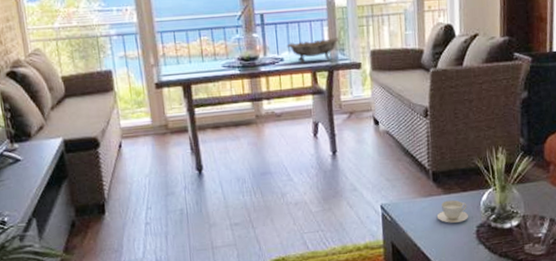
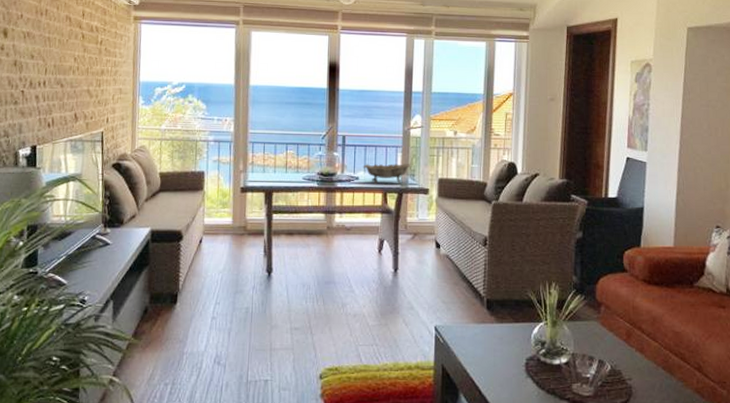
teacup: present [436,200,469,223] -> none [488,329,520,353]

